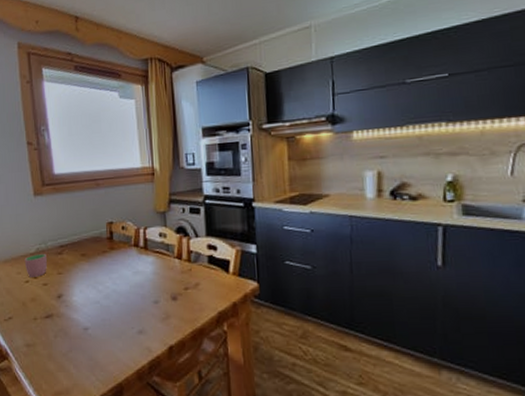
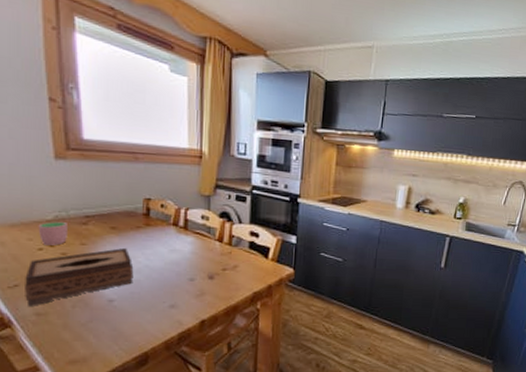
tissue box: none [16,273,104,338] -> present [25,247,134,306]

